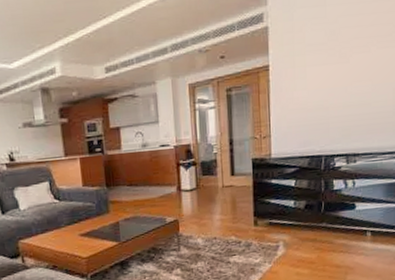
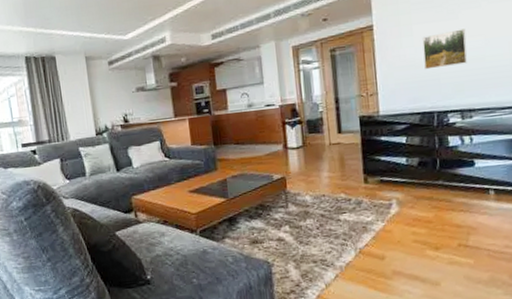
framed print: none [315,73,356,113] -> present [422,28,468,70]

